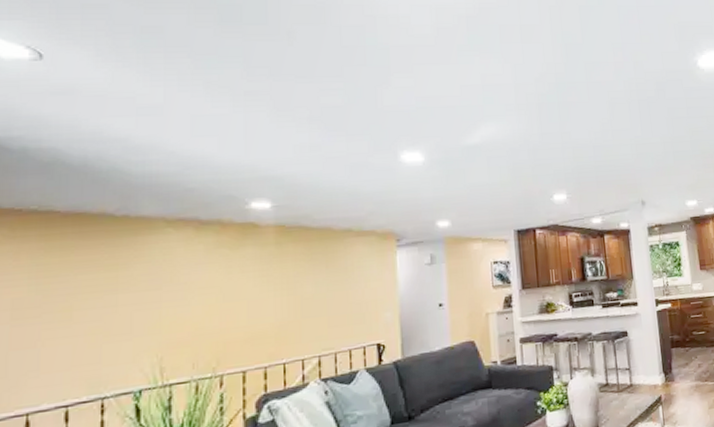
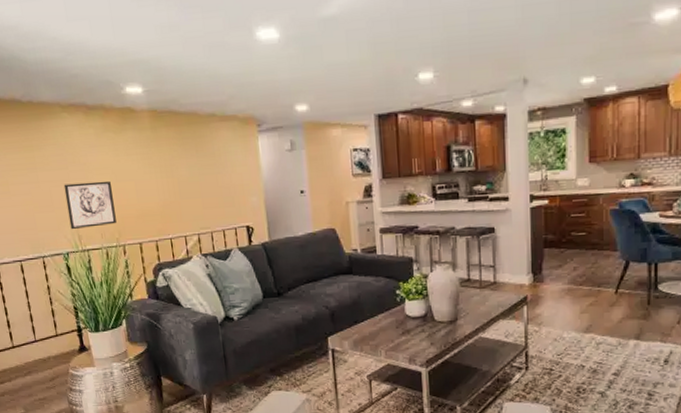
wall art: none [151,301,217,361] -> present [63,180,116,230]

